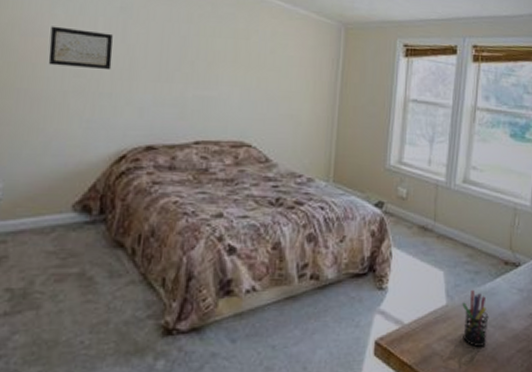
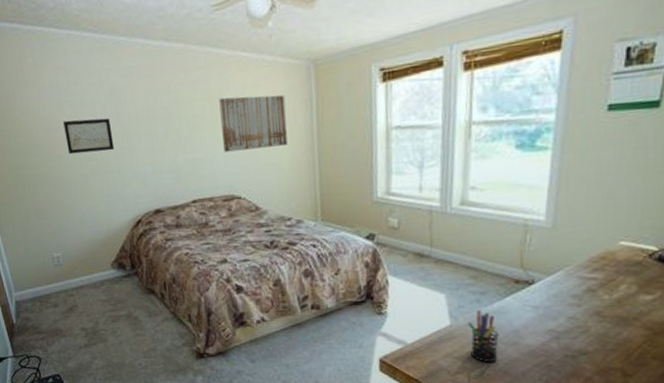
wall art: none [241,39,313,99] -> present [219,95,288,152]

